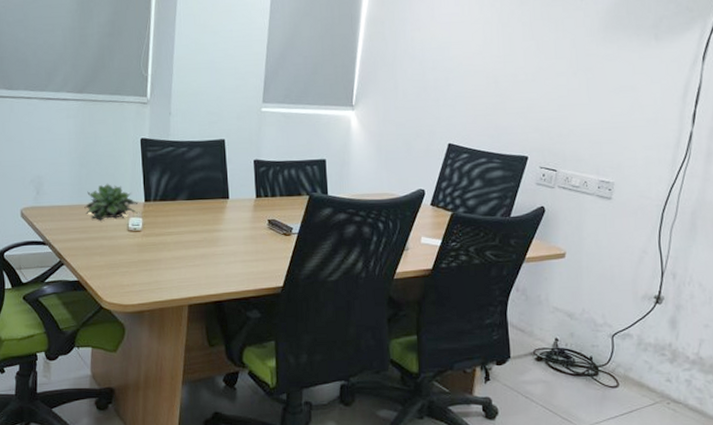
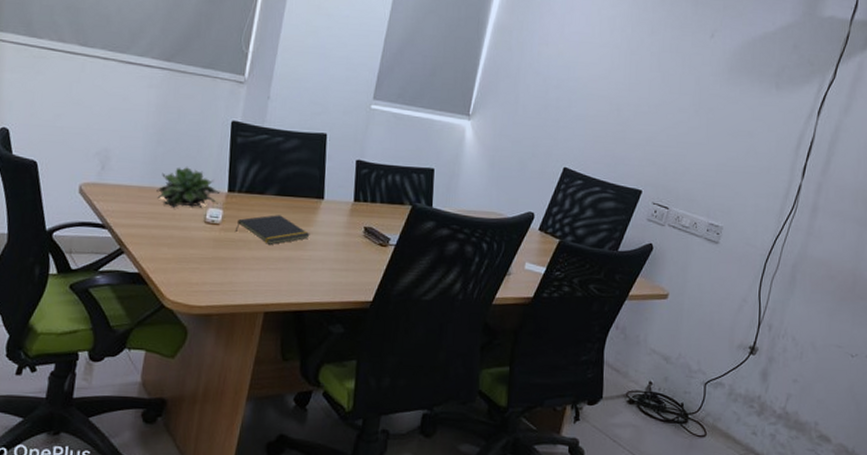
notepad: none [154,217,221,244] -> present [234,215,310,245]

